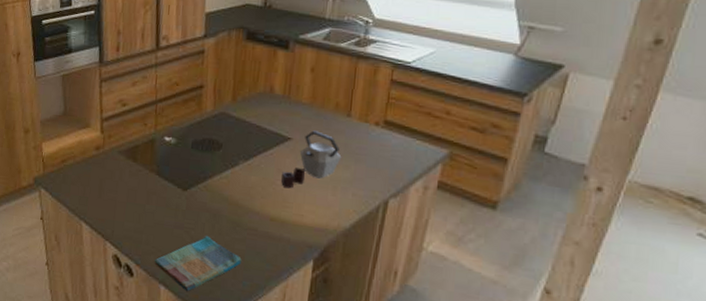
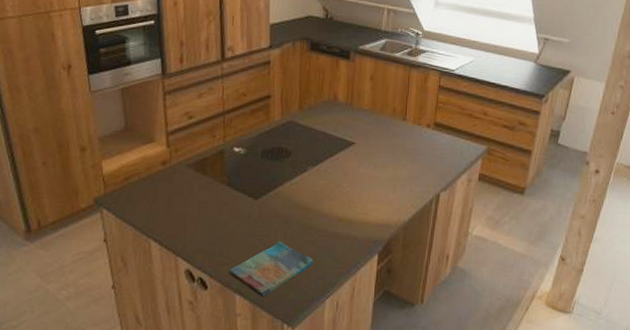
kettle: present [281,130,342,189] -> none [347,135,400,190]

